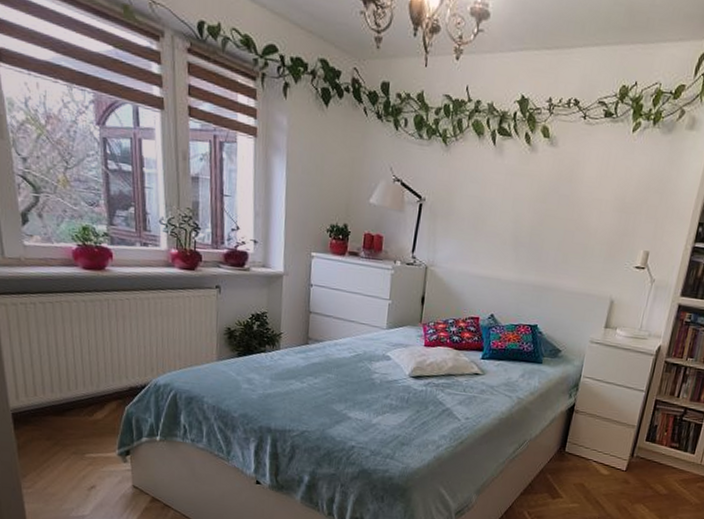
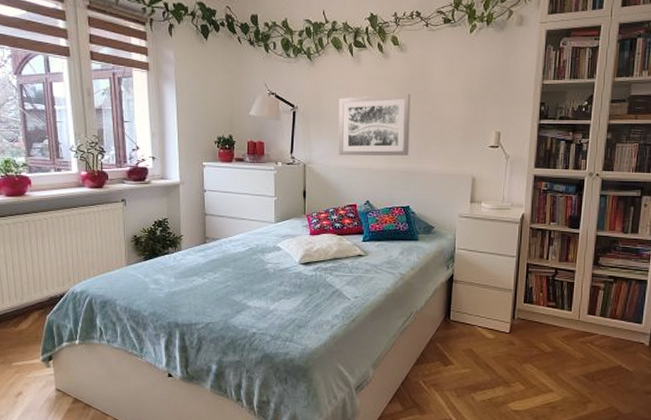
wall art: none [465,193,555,268] -> present [338,93,411,156]

